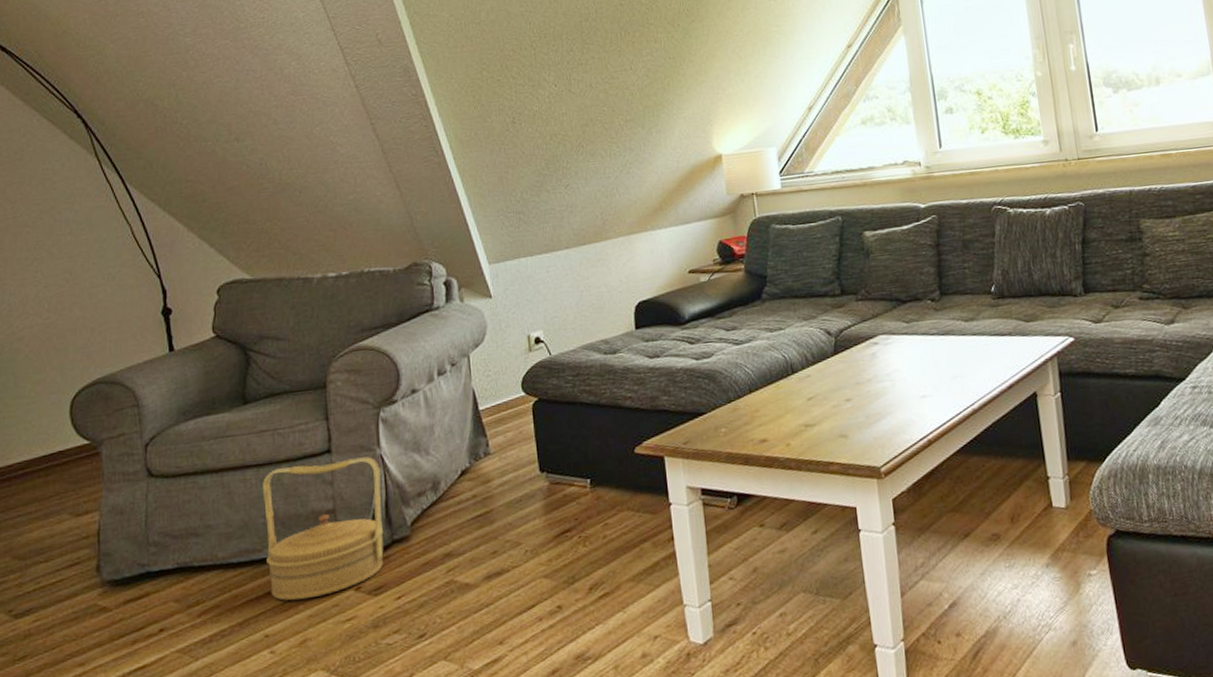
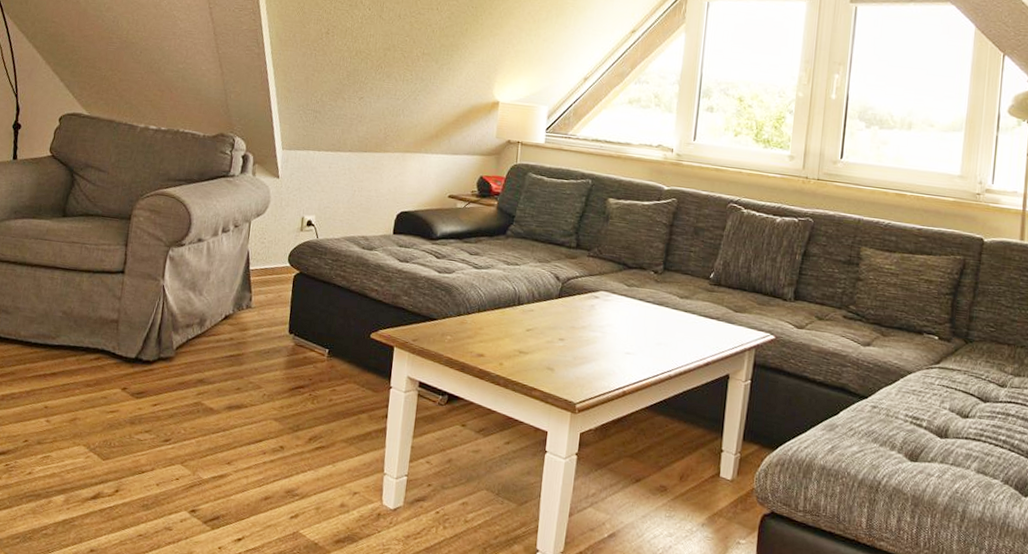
basket: present [262,456,384,601] -> none [56,275,161,388]

